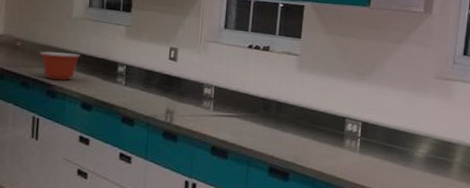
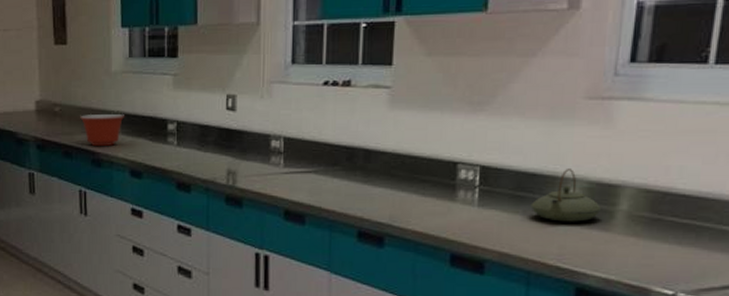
teapot: none [396,129,444,169] -> present [530,169,602,222]

